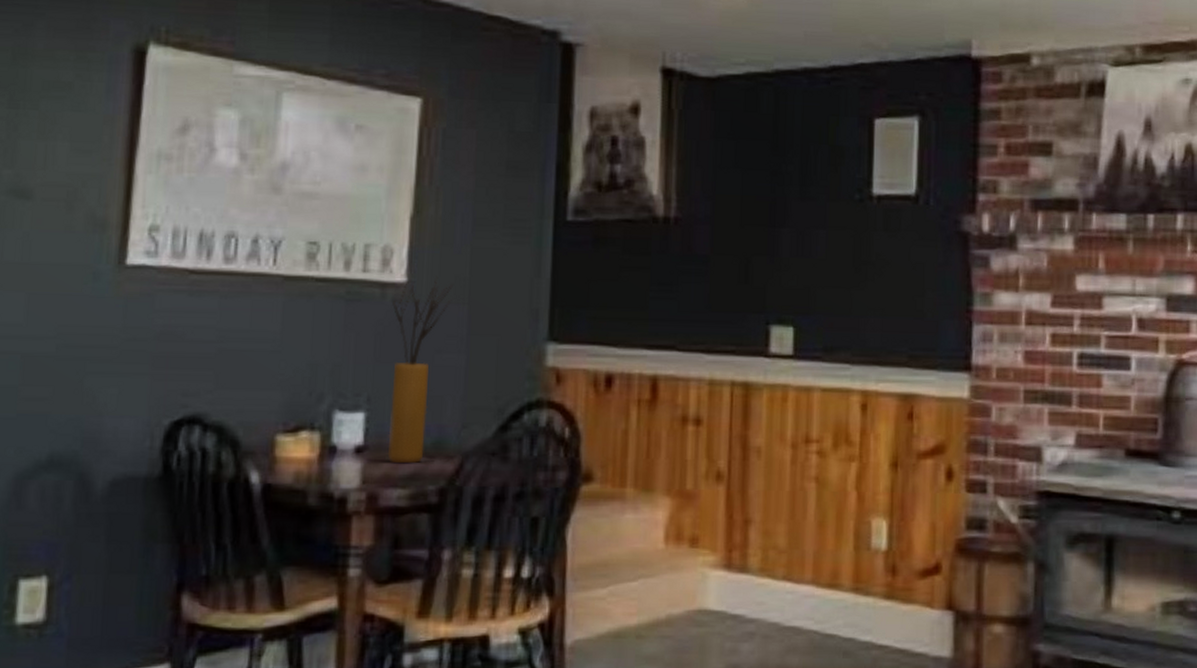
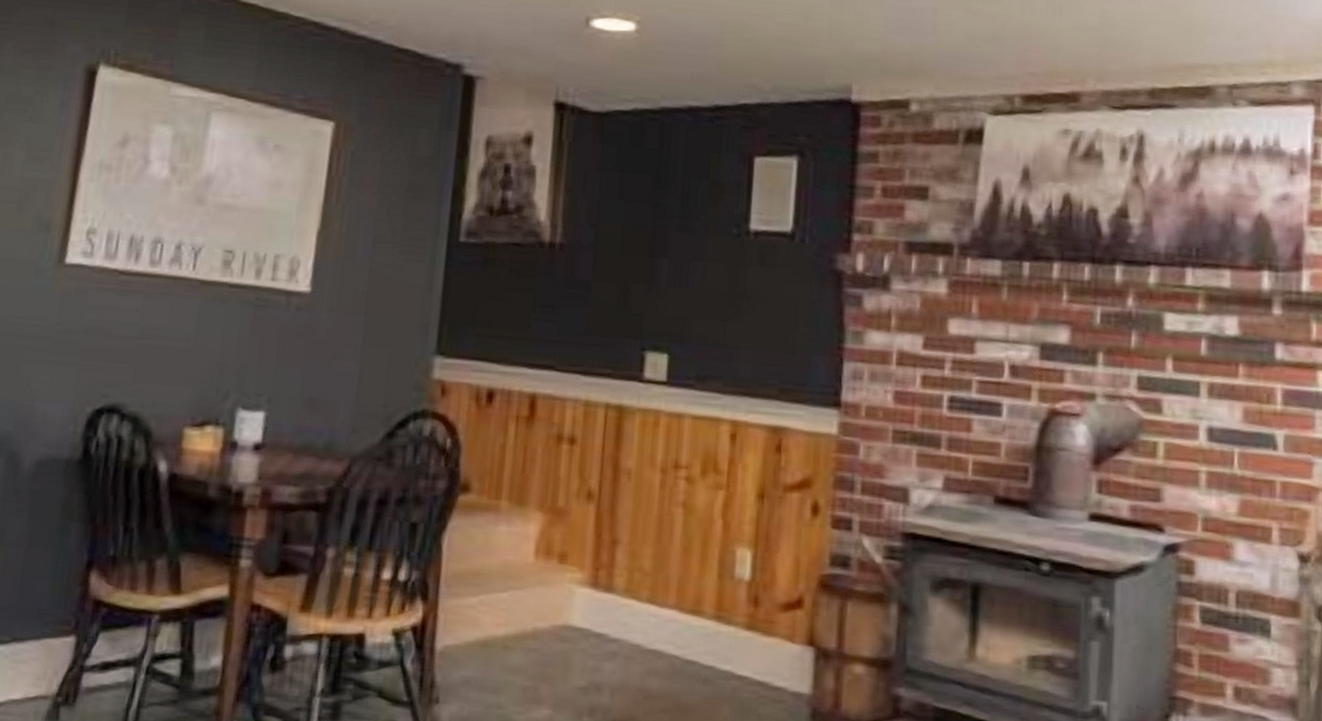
vase: present [387,276,453,464] -> none [282,287,352,463]

